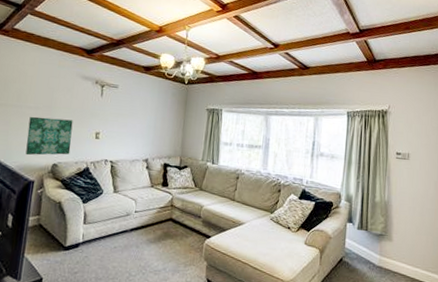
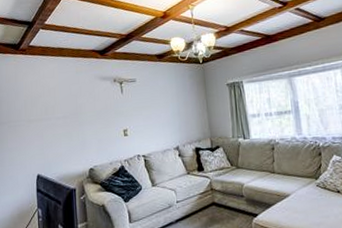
wall art: present [25,116,73,155] -> none [60,122,103,165]

